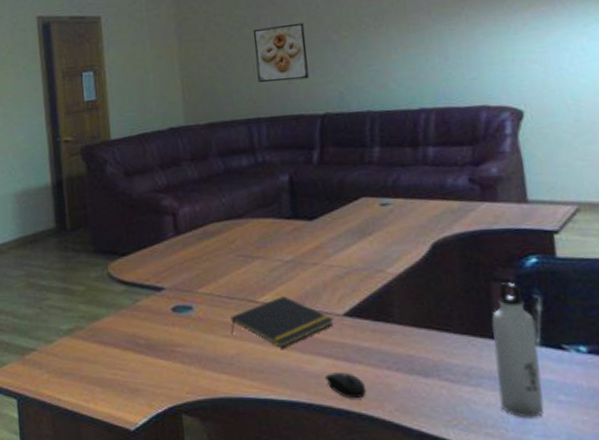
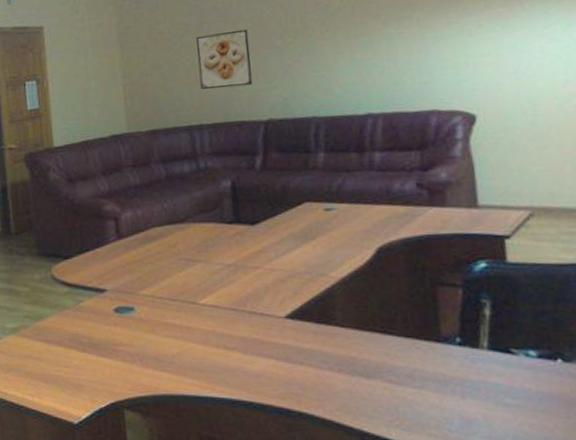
notepad: present [230,296,334,348] -> none [172,299,275,348]
mouse: present [324,371,367,399] -> none [265,371,308,398]
water bottle: present [491,282,544,419] -> none [437,287,490,420]

